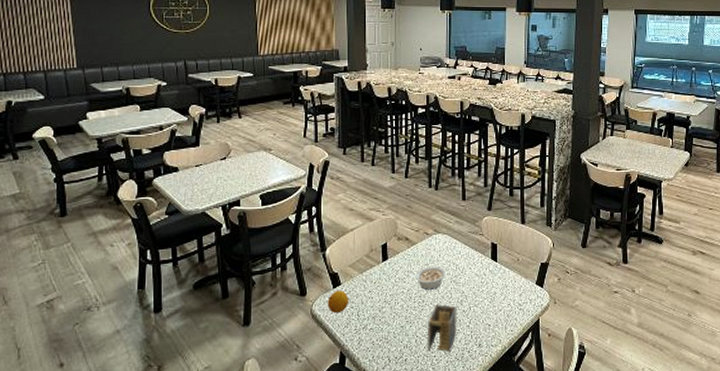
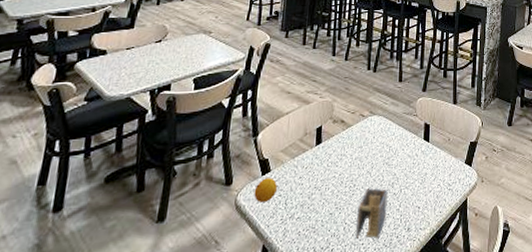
legume: present [409,266,446,291] -> none [342,149,379,174]

